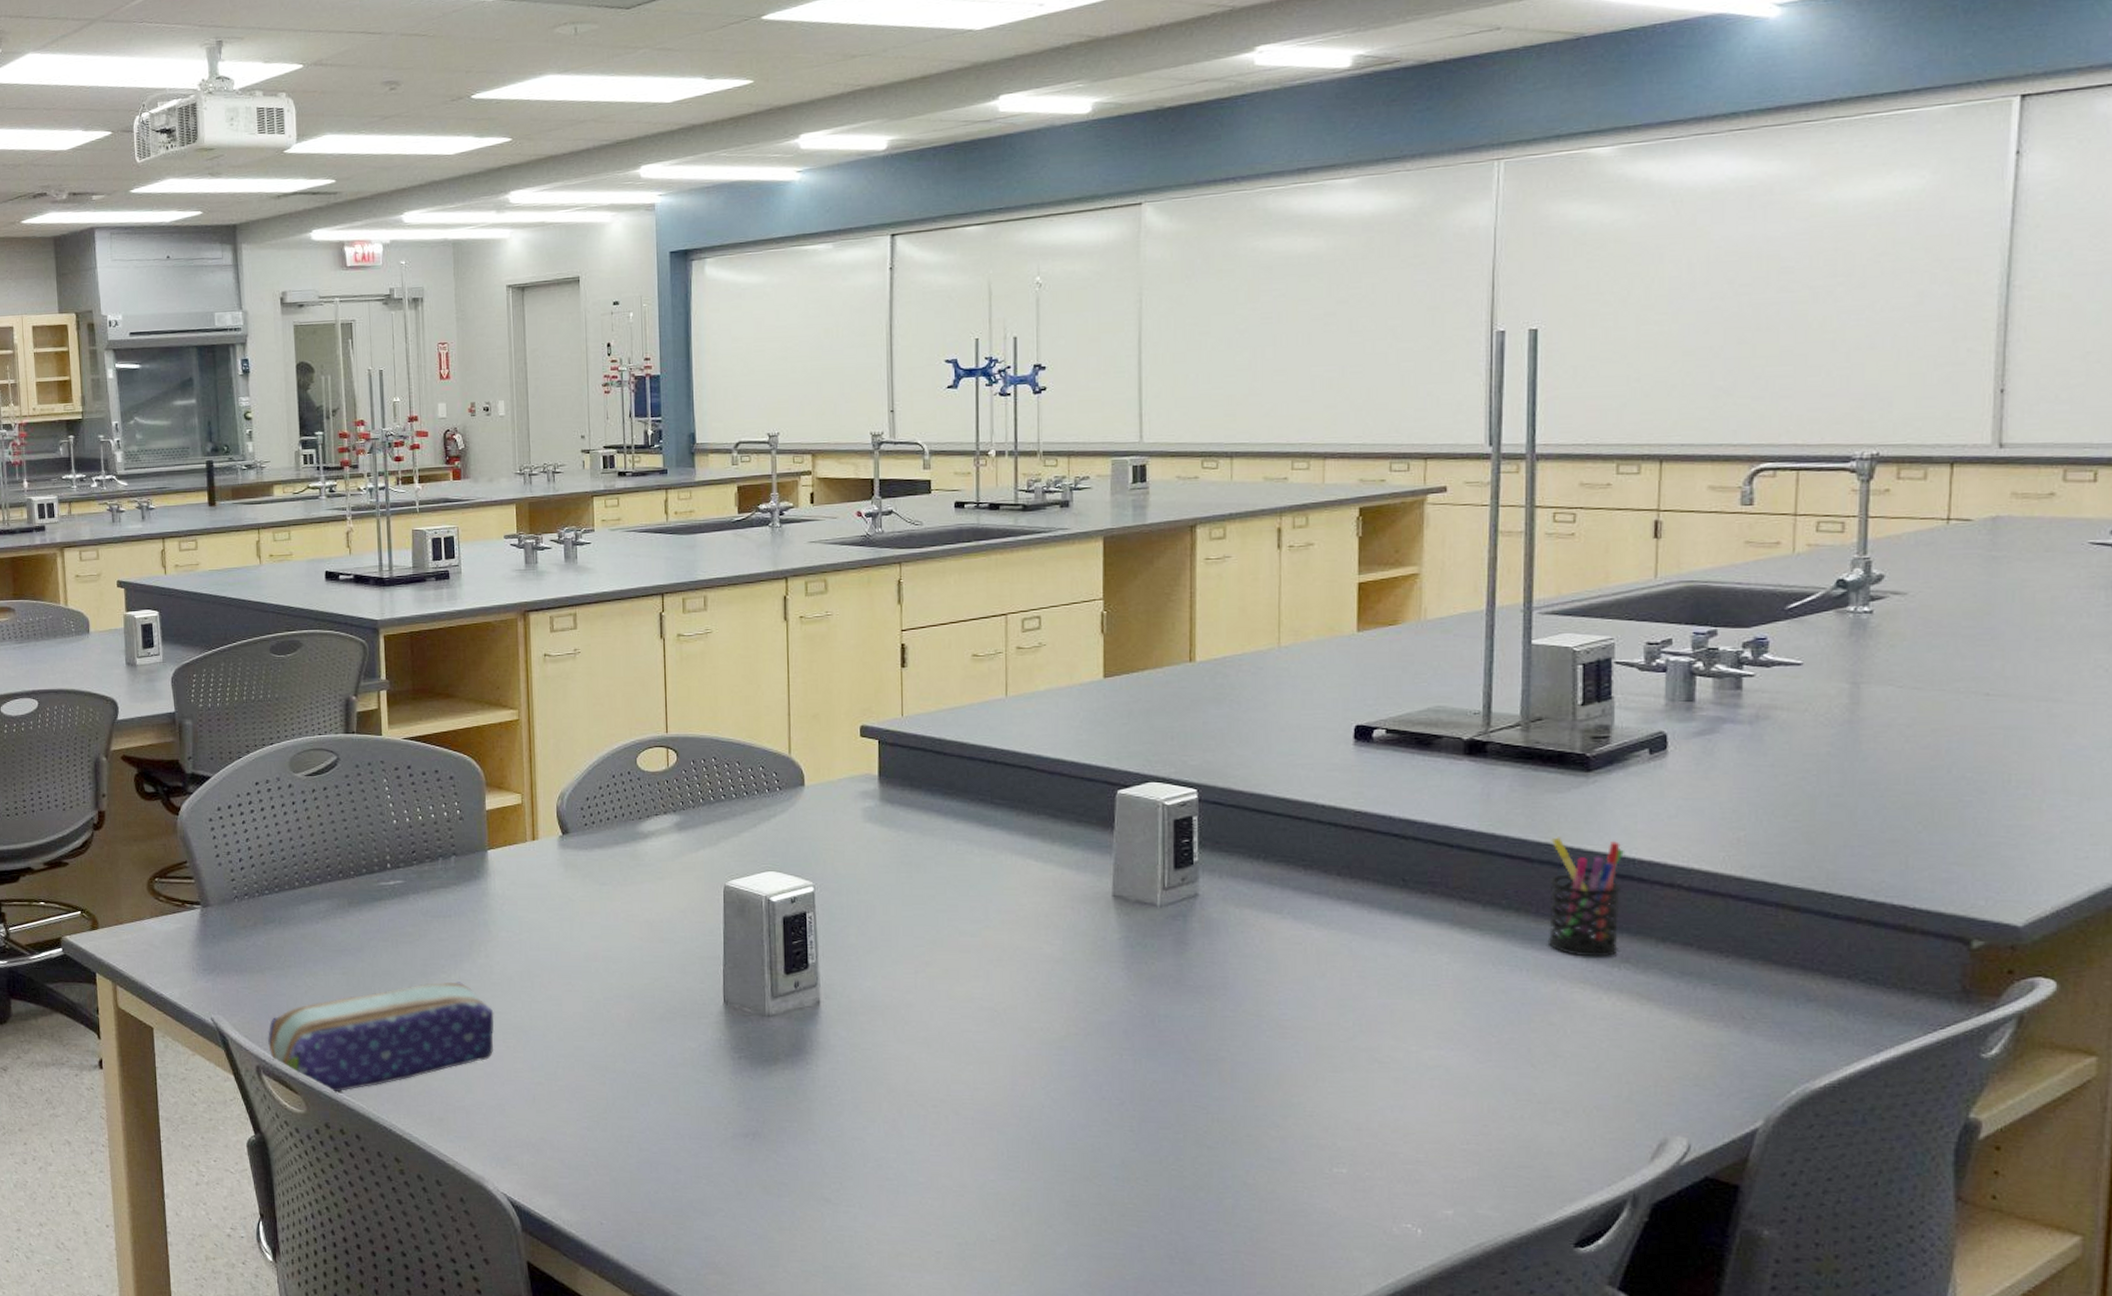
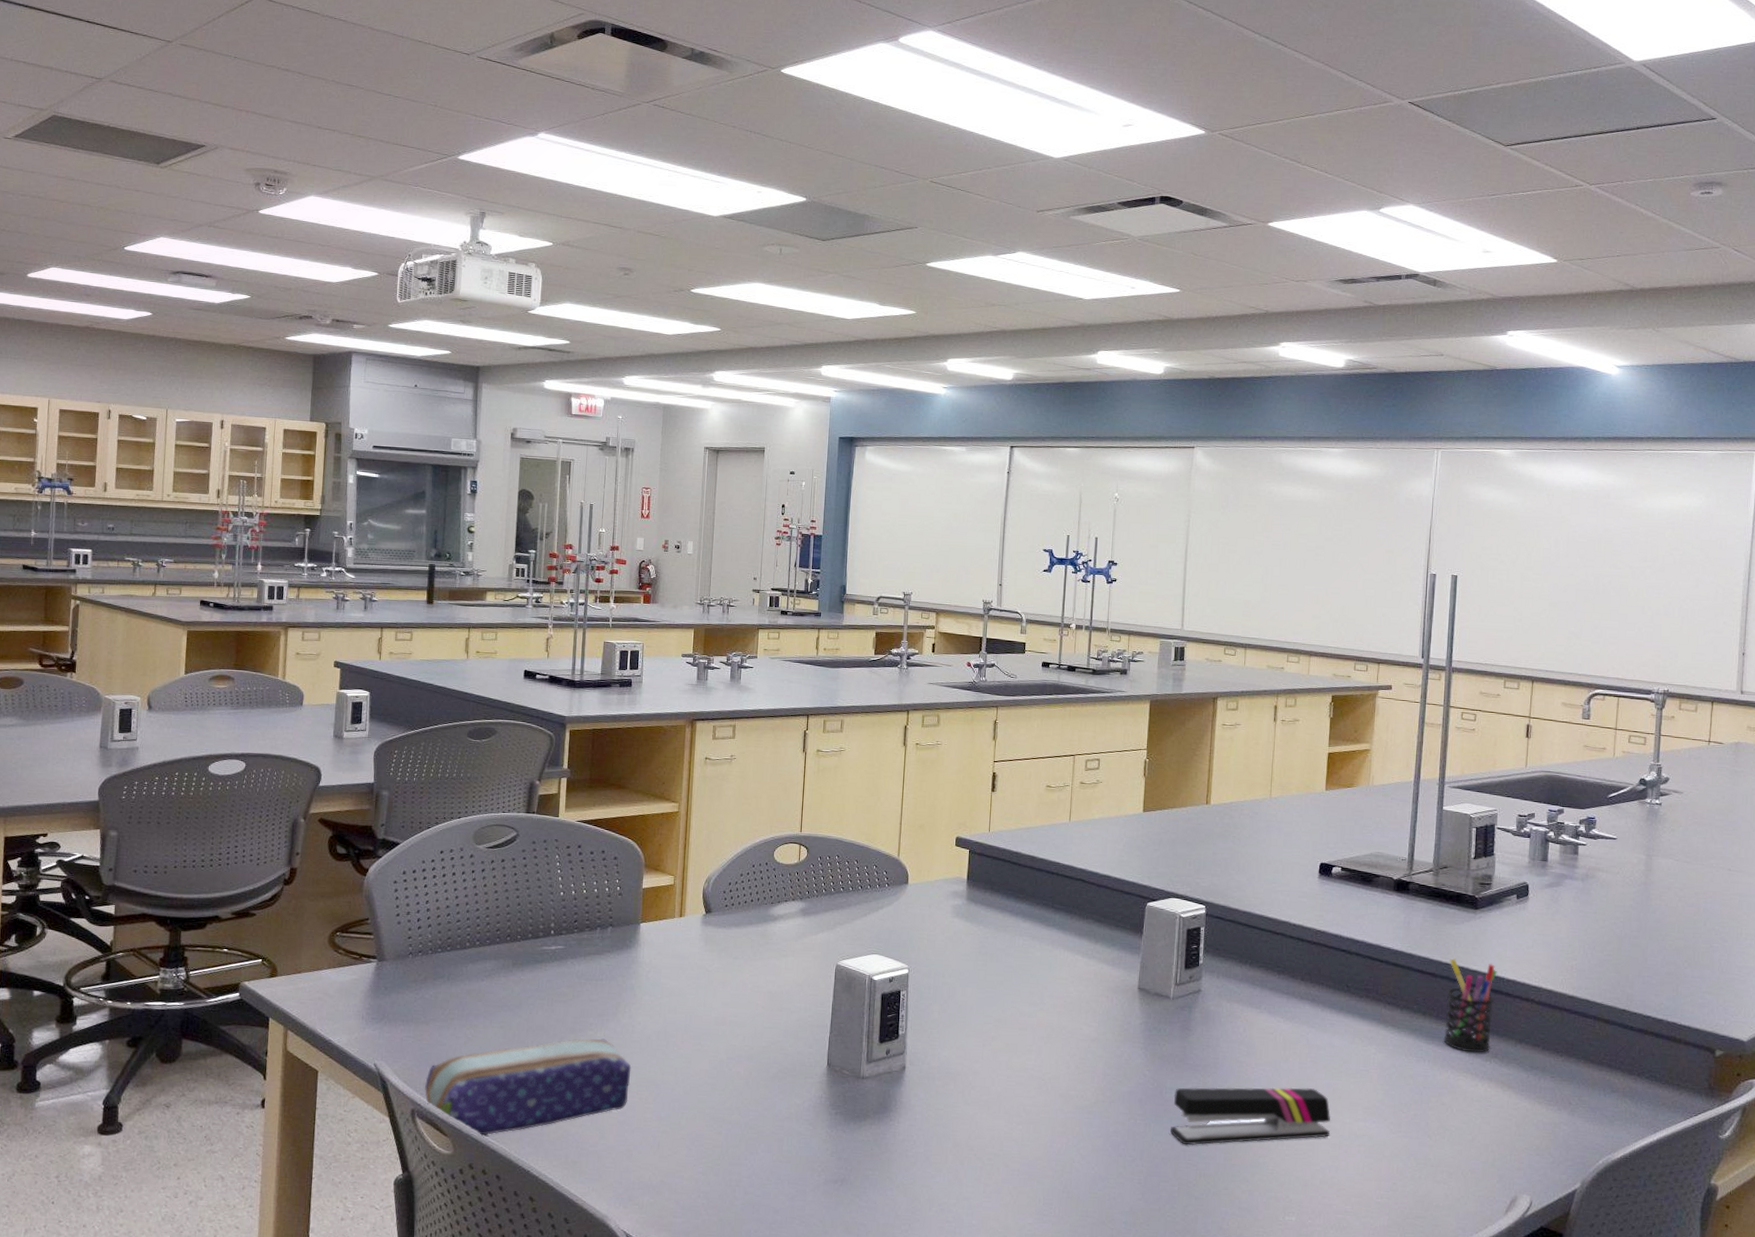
stapler: none [1167,1009,1390,1085] -> present [1169,1087,1331,1146]

